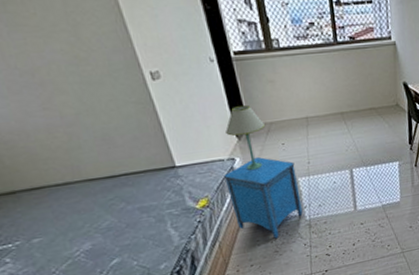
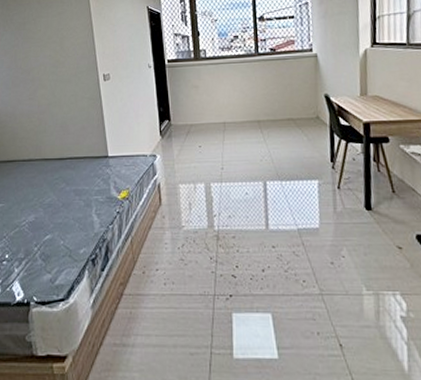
nightstand: present [224,156,303,240] -> none [145,156,212,246]
table lamp: present [225,105,266,170] -> none [152,107,187,168]

